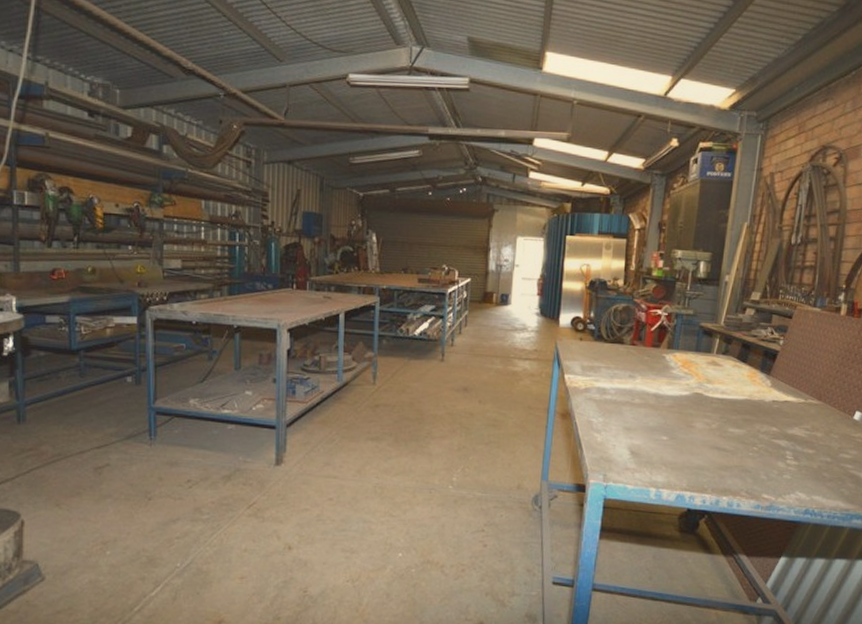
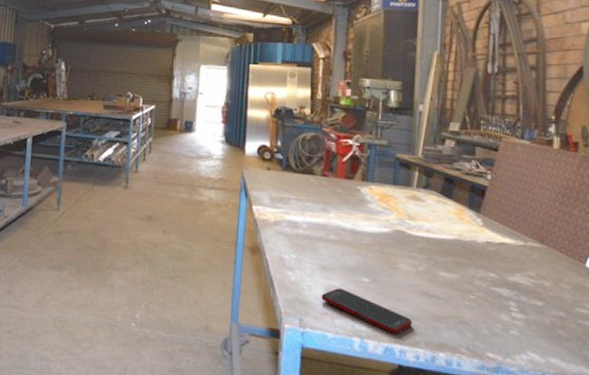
cell phone: none [624,446,703,483] -> present [321,288,413,334]

